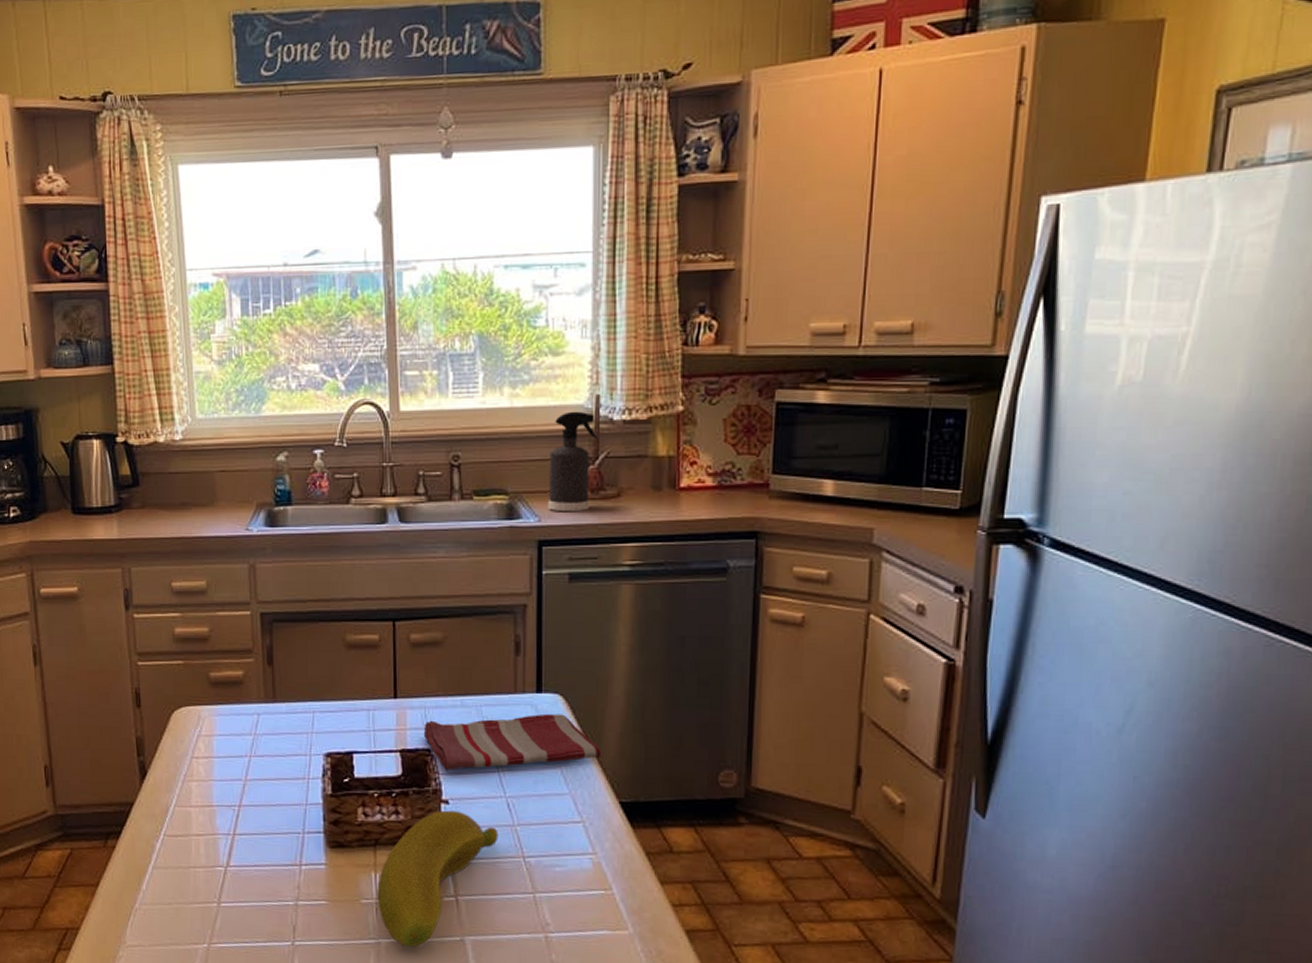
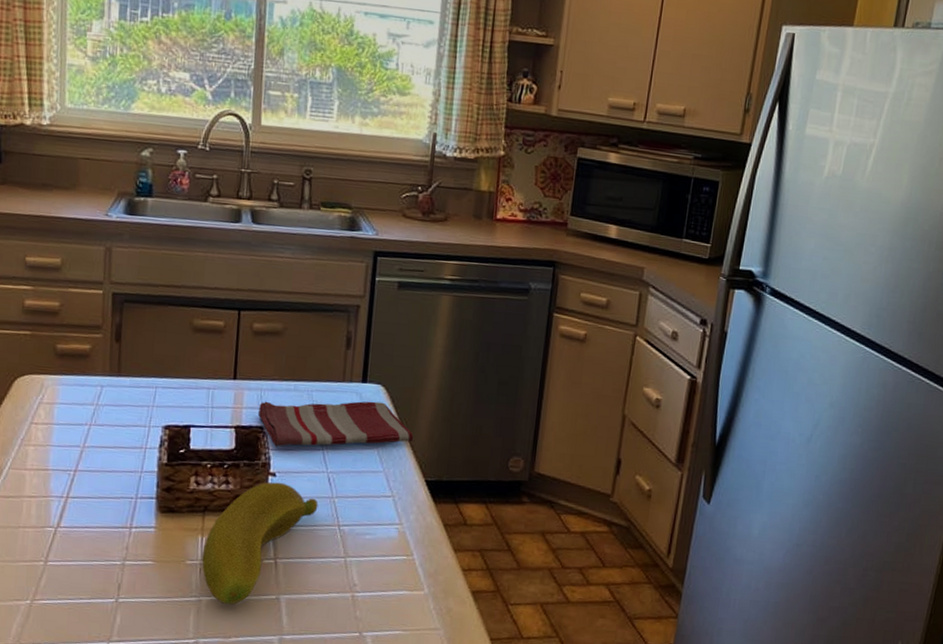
spray bottle: present [548,411,598,511] -> none [385,144,432,230]

